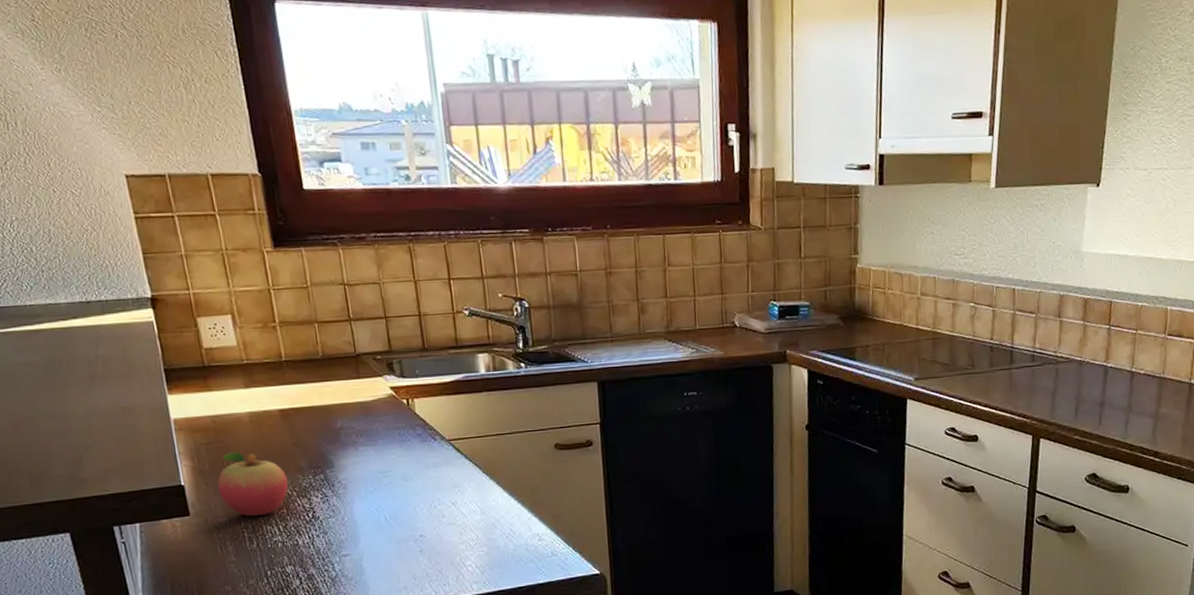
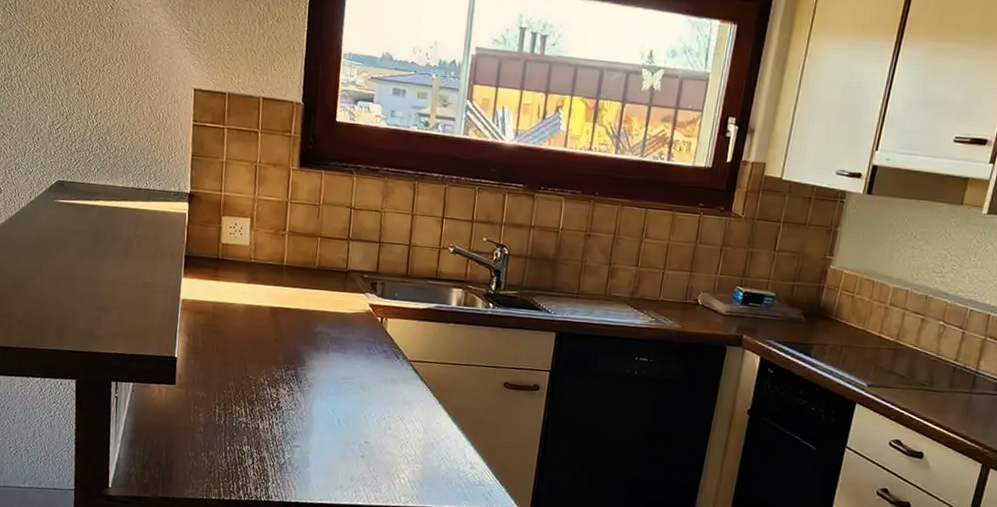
fruit: present [217,452,288,517] -> none [203,336,263,397]

